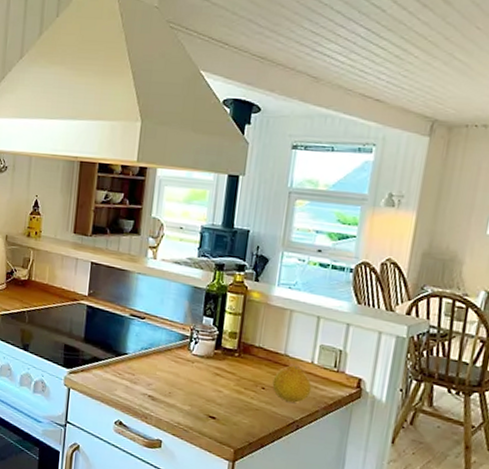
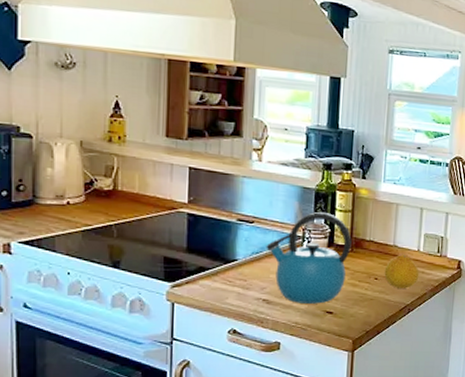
kettle: none [154,313,240,407] -> present [266,212,352,304]

